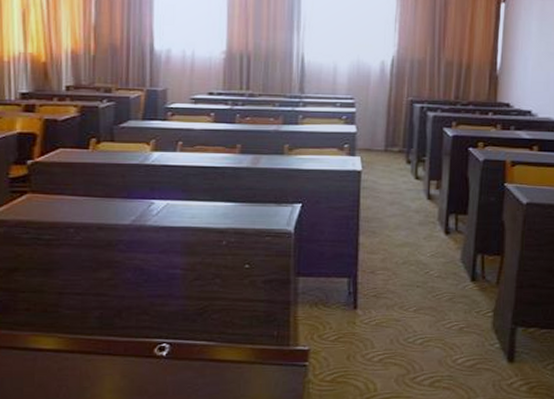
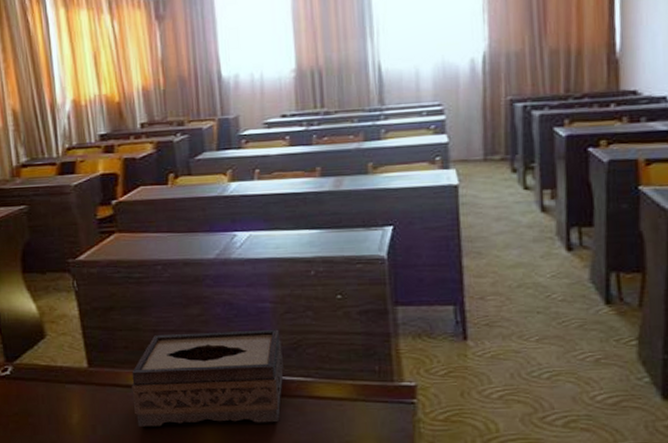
tissue box: none [29,295,188,390] -> present [131,329,283,427]

